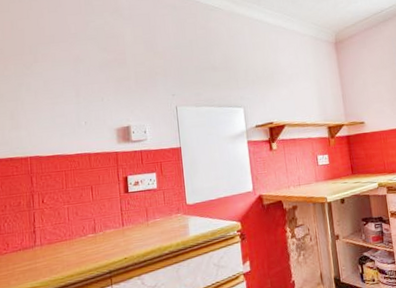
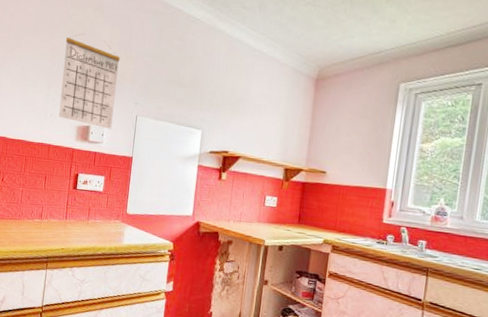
calendar: none [87,37,153,125] -> present [59,33,120,129]

